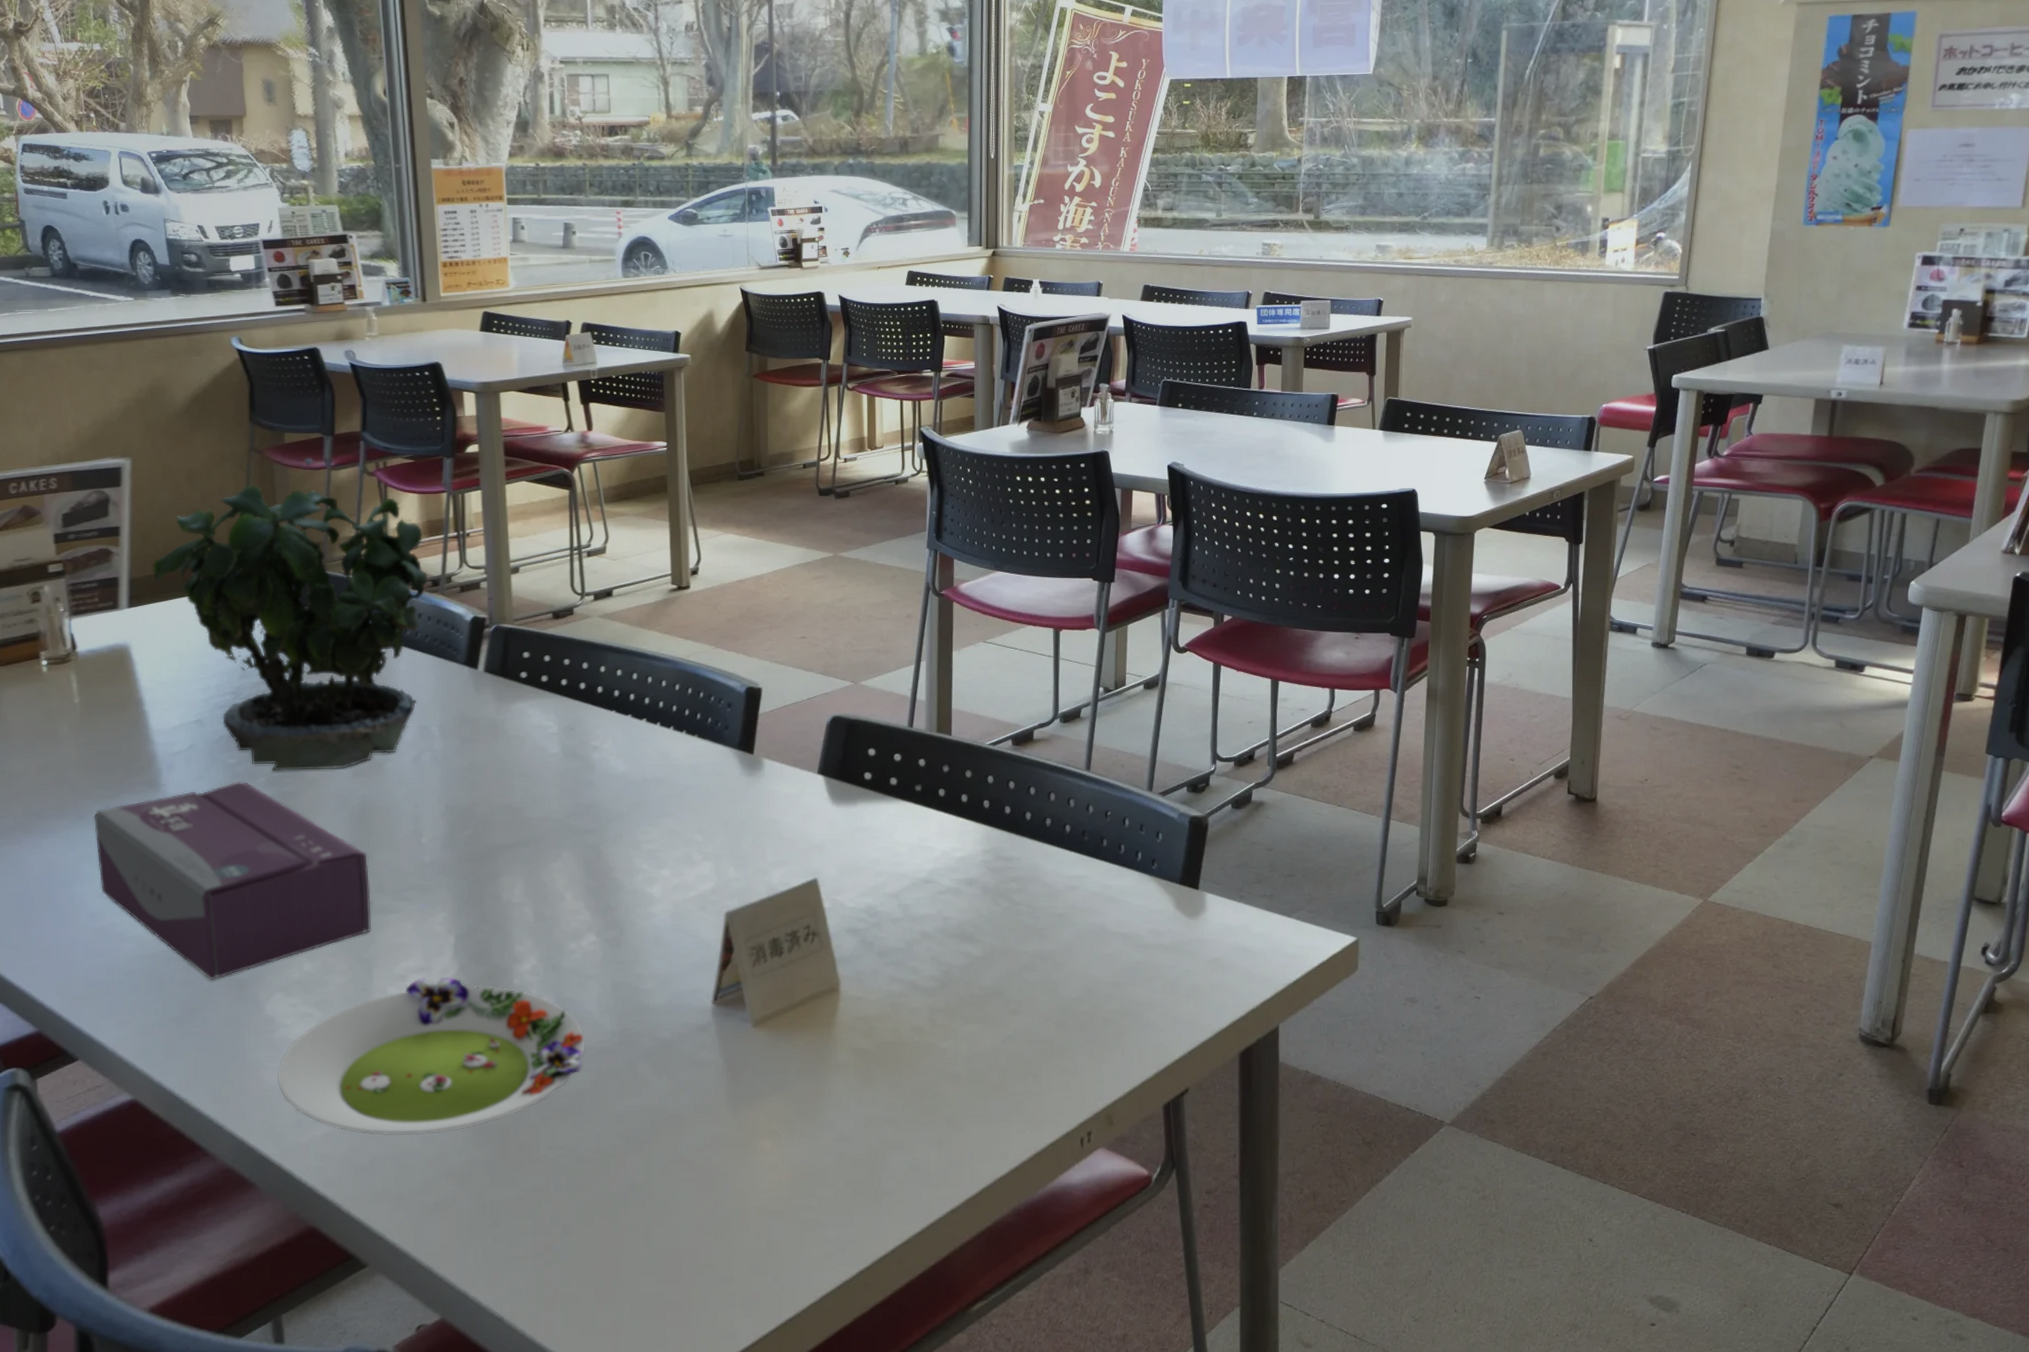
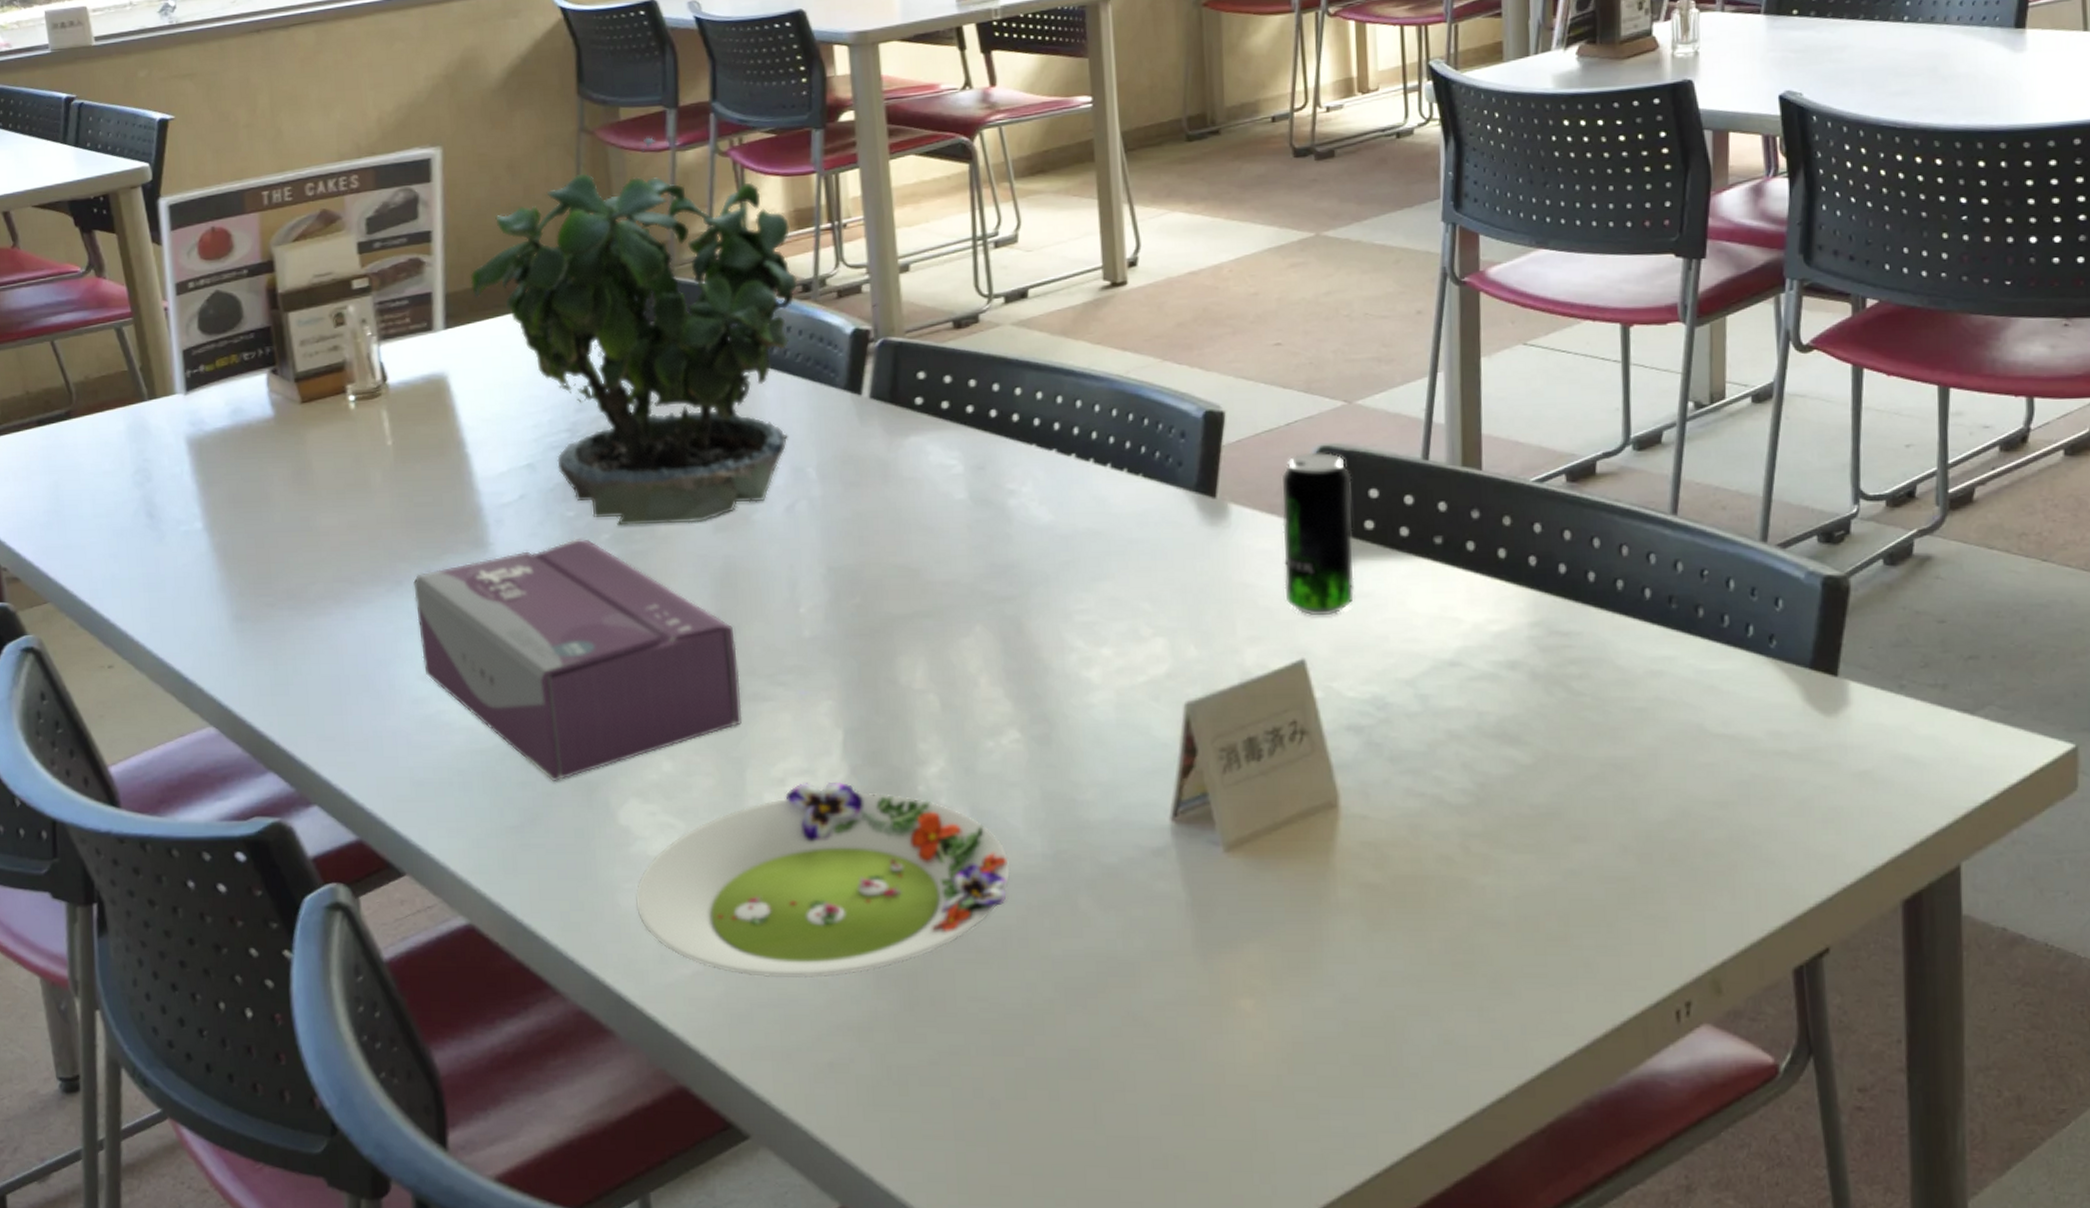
beverage can: none [803,720,856,844] -> present [1281,451,1354,615]

